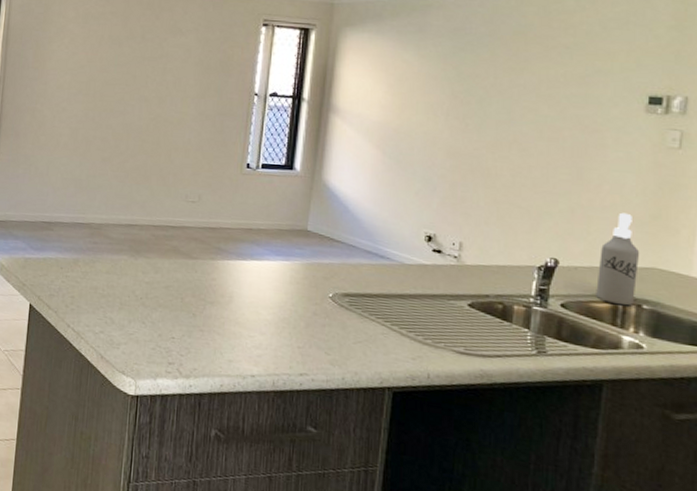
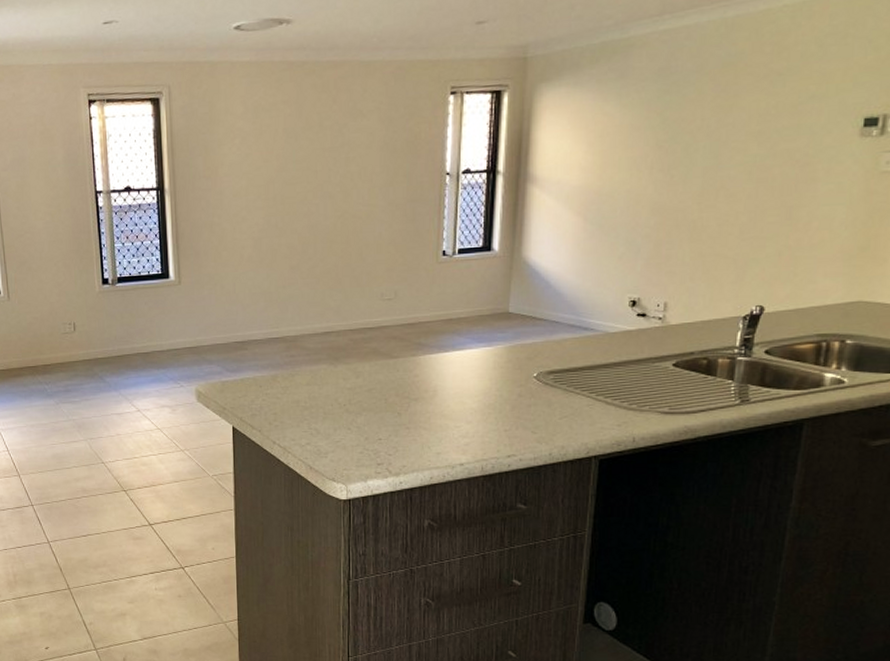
spray bottle: present [596,212,640,306] -> none [800,248,847,344]

